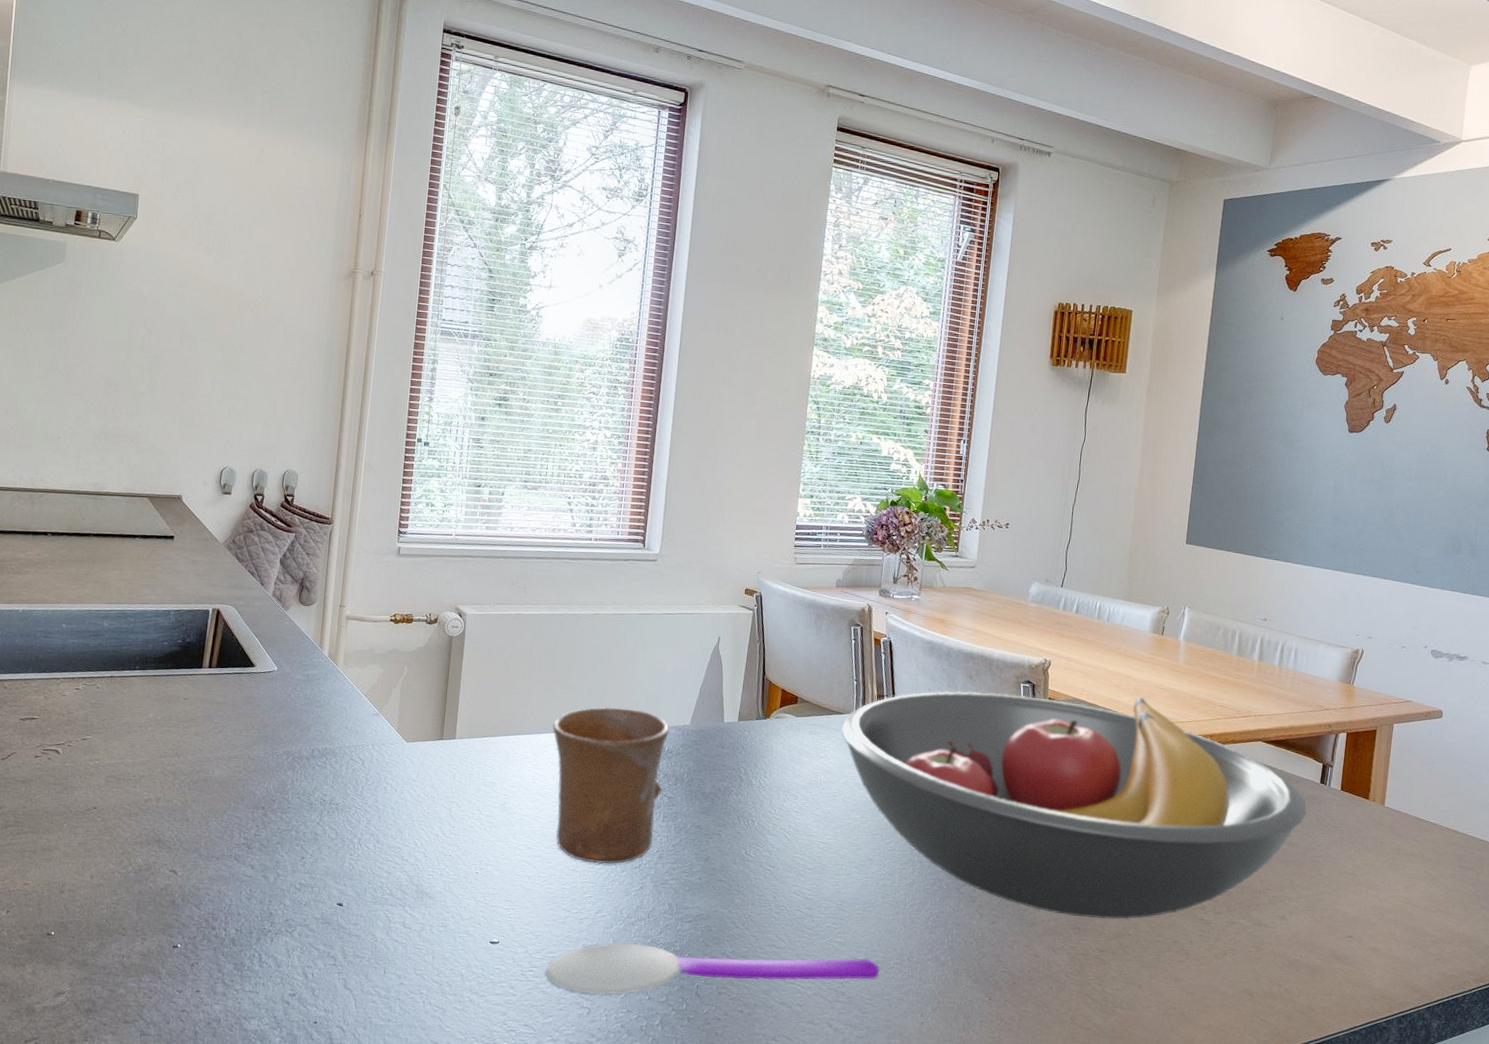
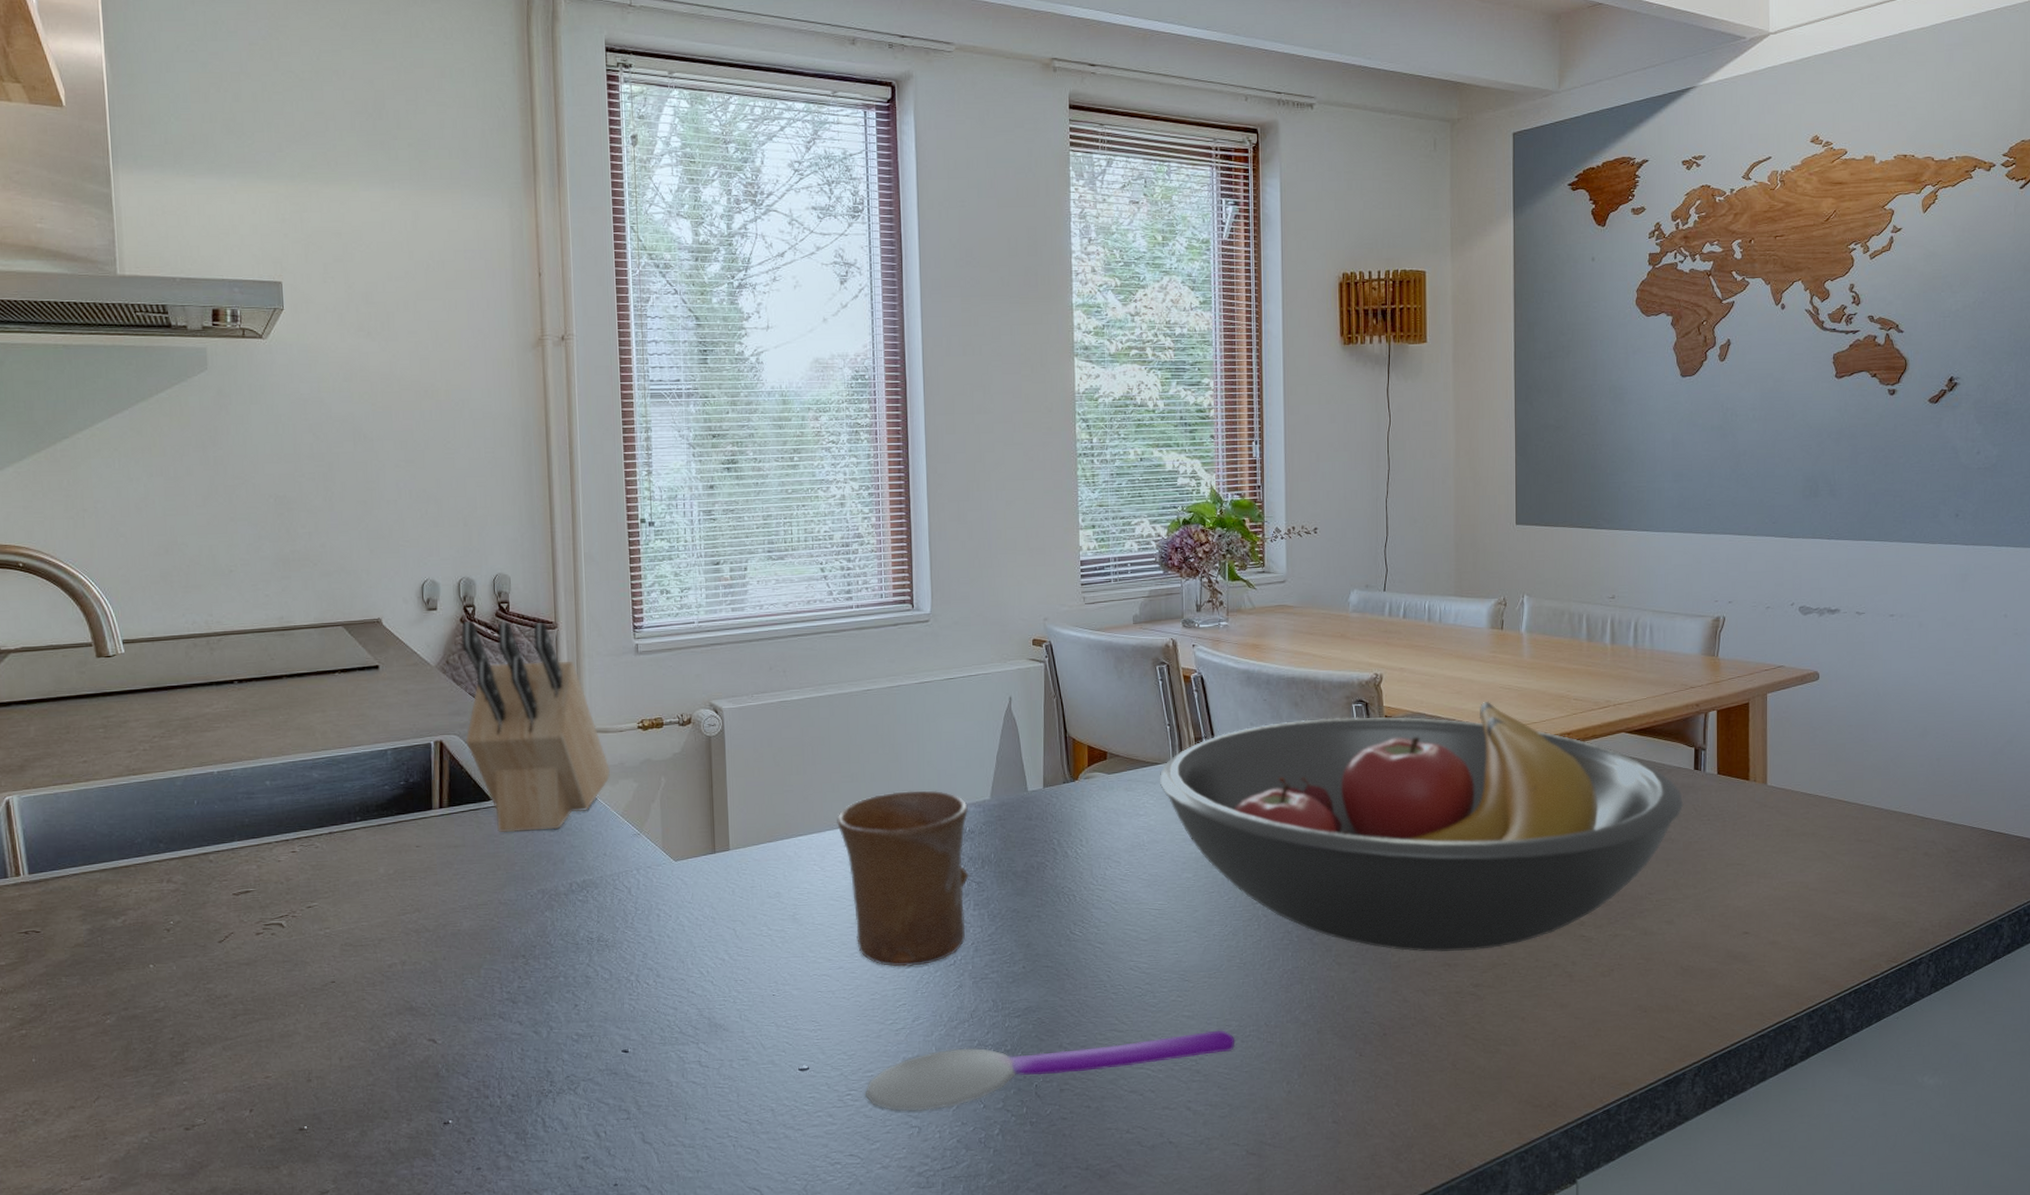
knife block: none [239,508,361,700] -> present [460,622,610,833]

